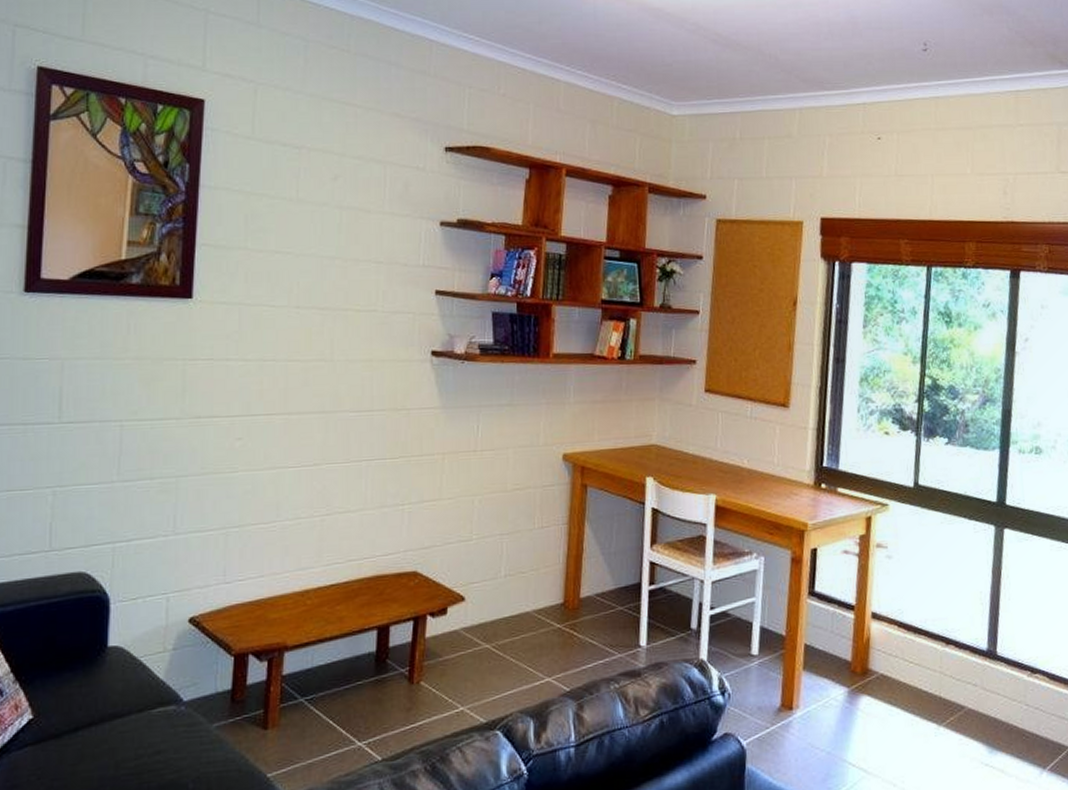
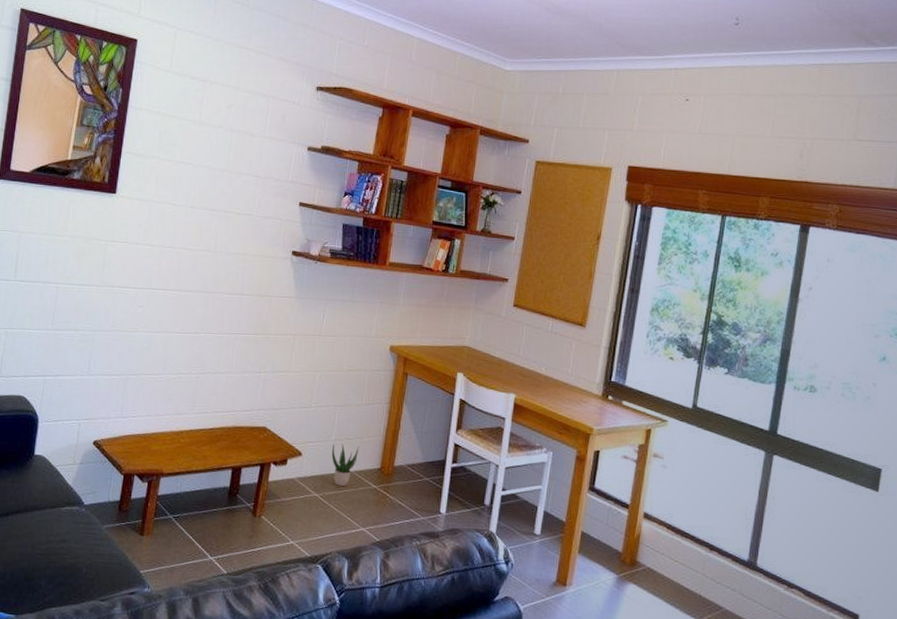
potted plant: none [501,579,536,631] -> present [331,443,359,486]

